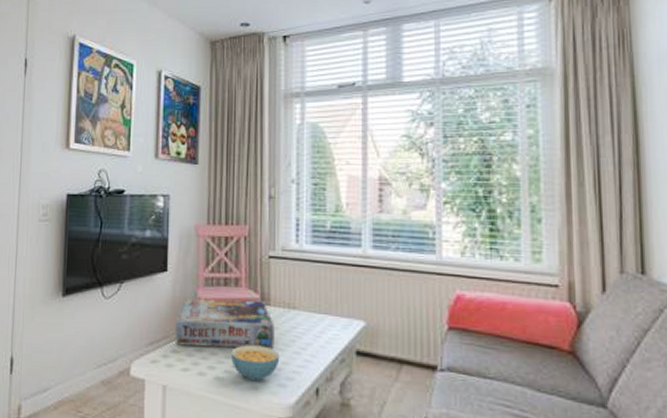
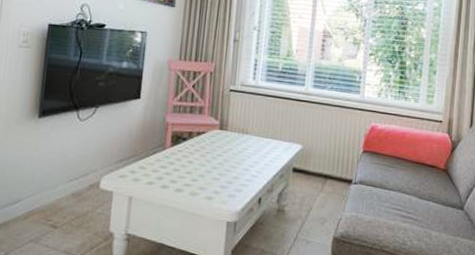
board game: present [175,298,274,349] -> none [143,123,230,167]
cereal bowl: present [231,345,280,382] -> none [191,163,232,193]

